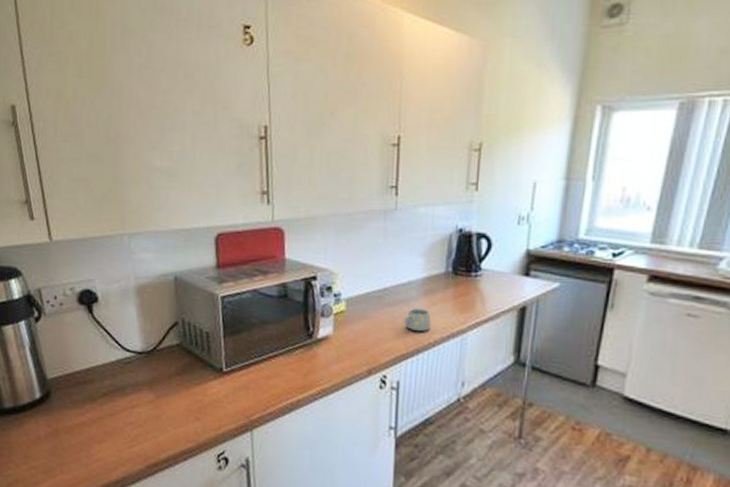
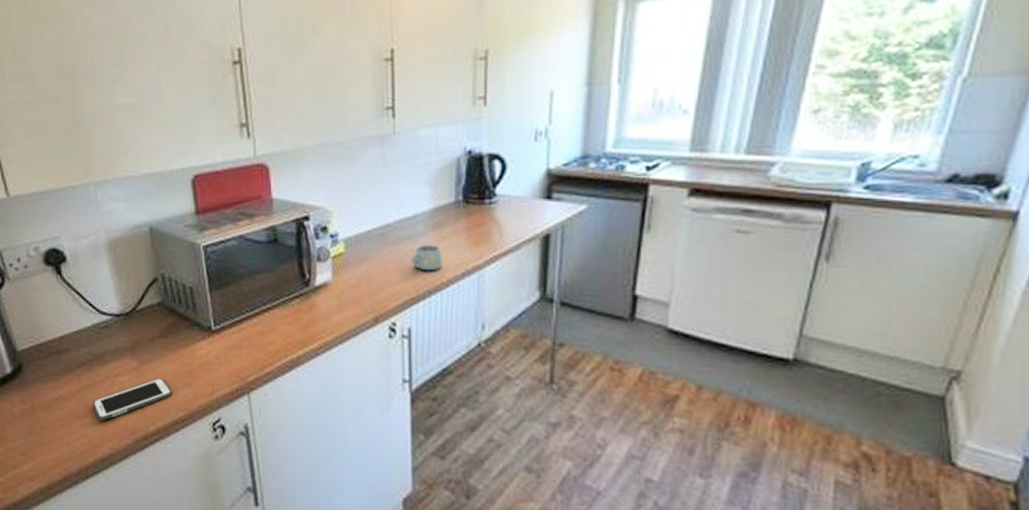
cell phone: none [110,411,184,447] -> present [92,378,173,421]

